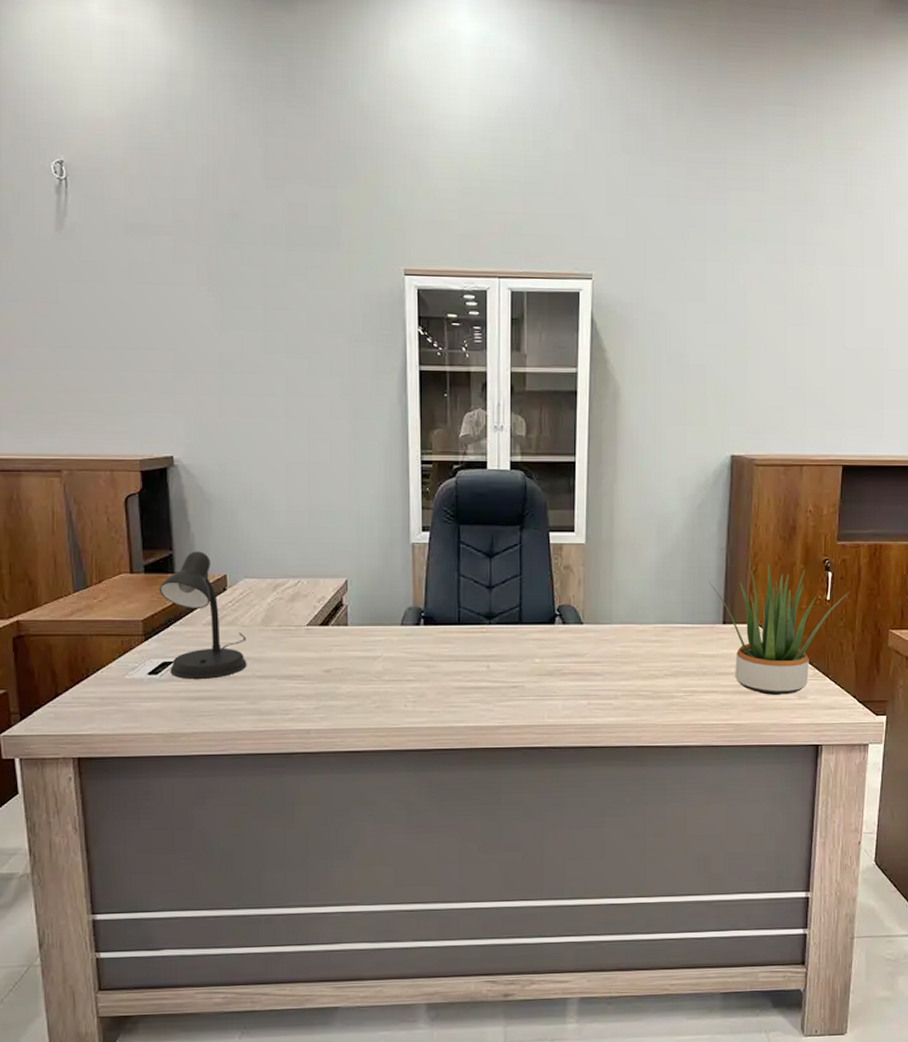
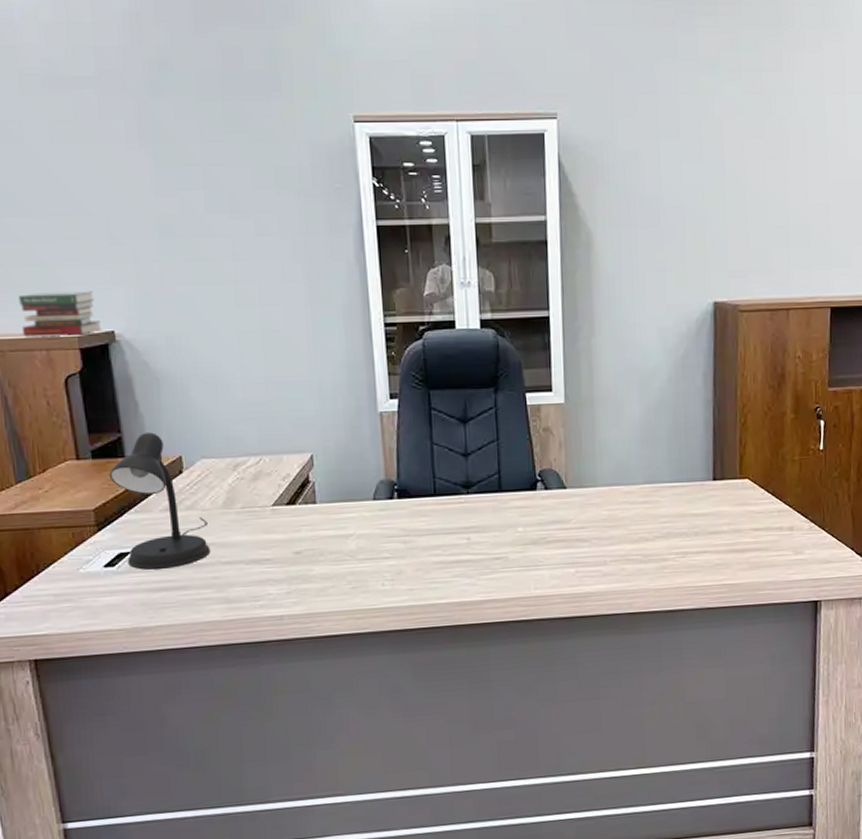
books: none [89,418,161,460] -> present [19,291,101,337]
potted plant: present [709,564,849,695] -> none [697,415,843,552]

